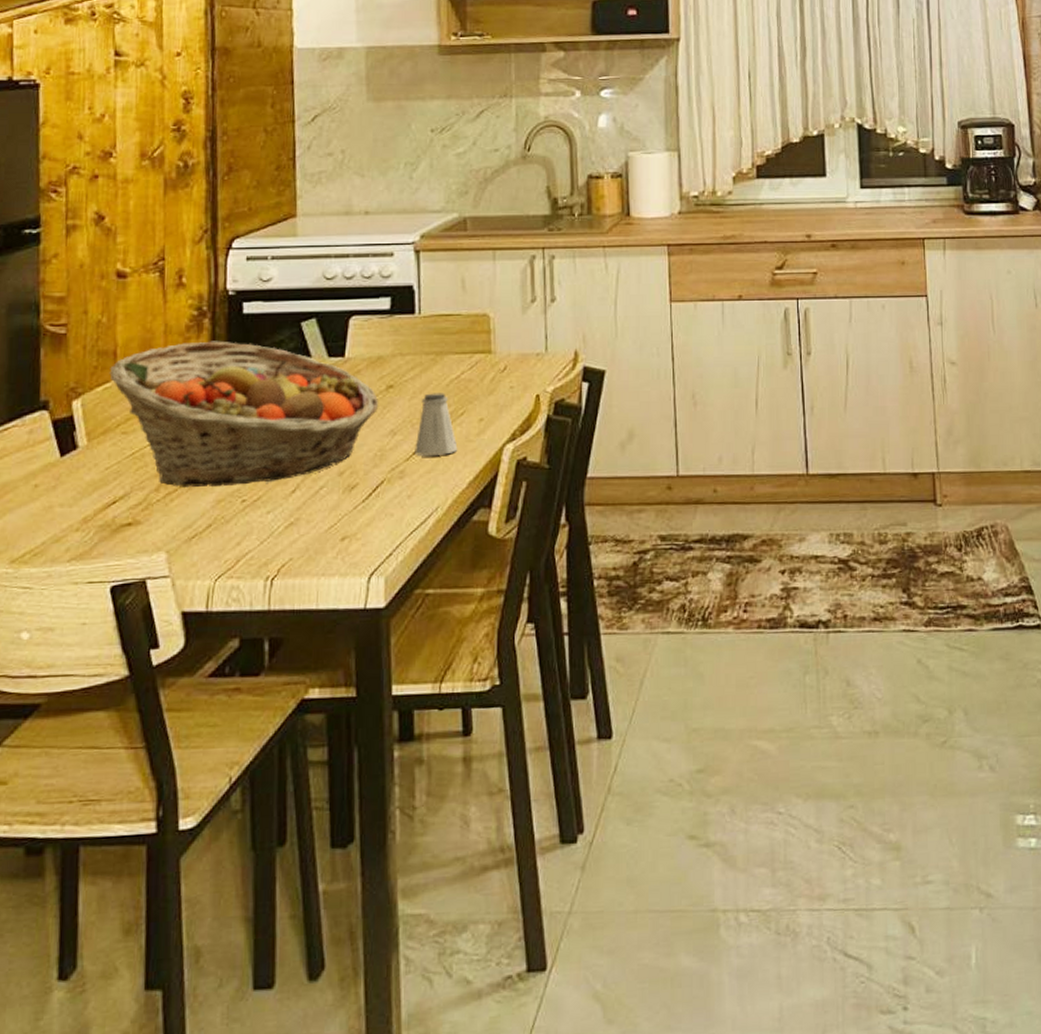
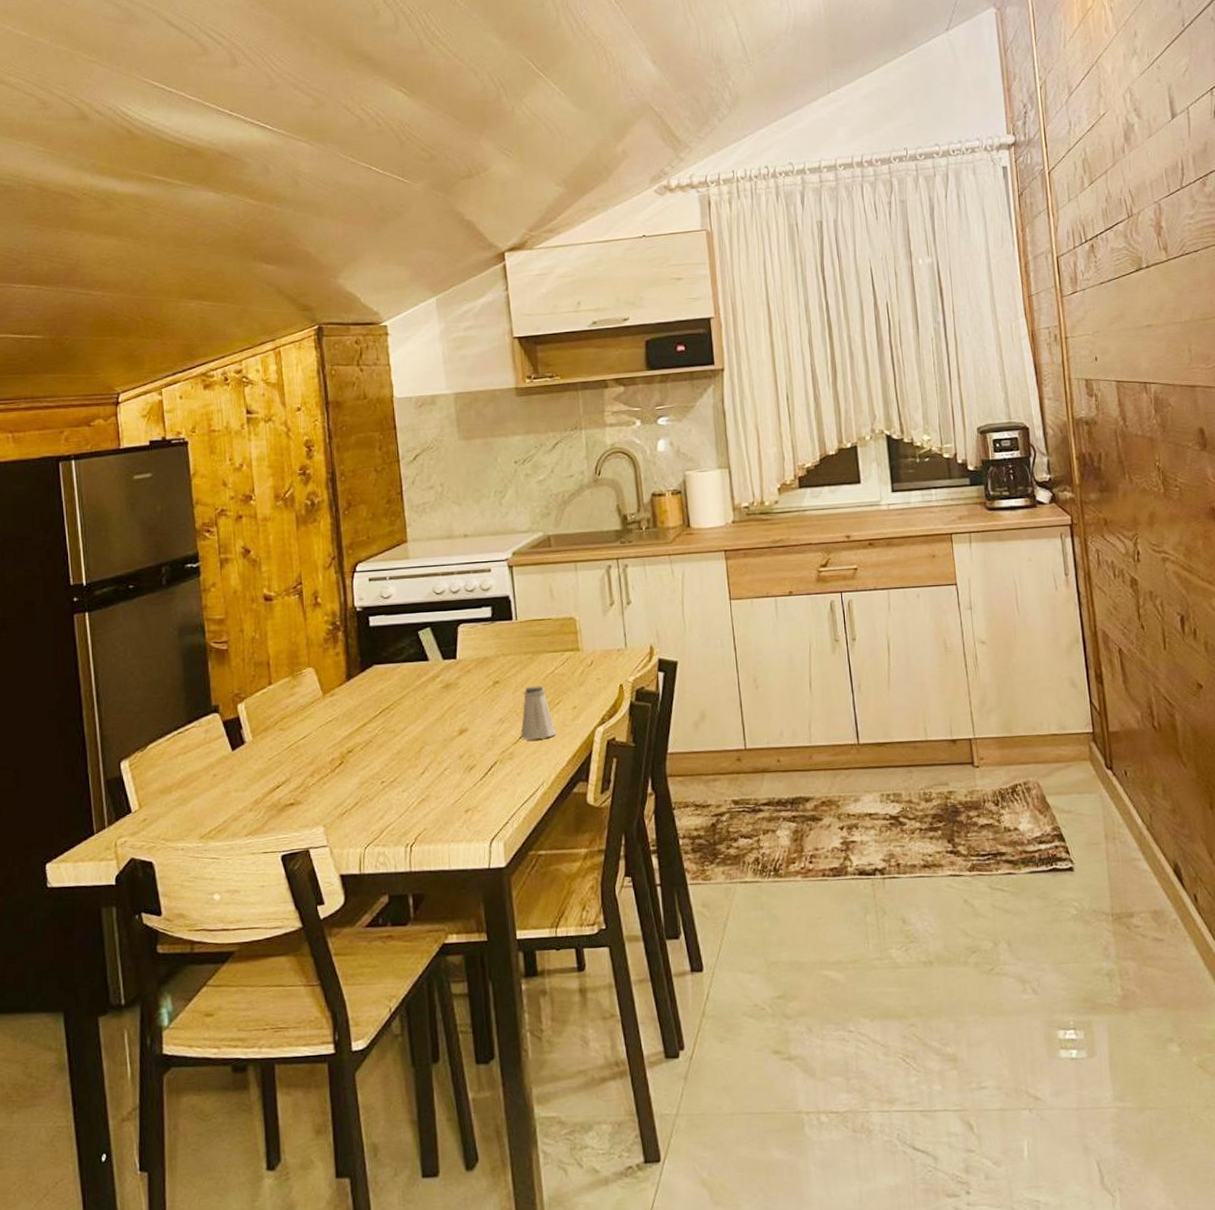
fruit basket: present [109,341,379,488] -> none [265,650,488,773]

